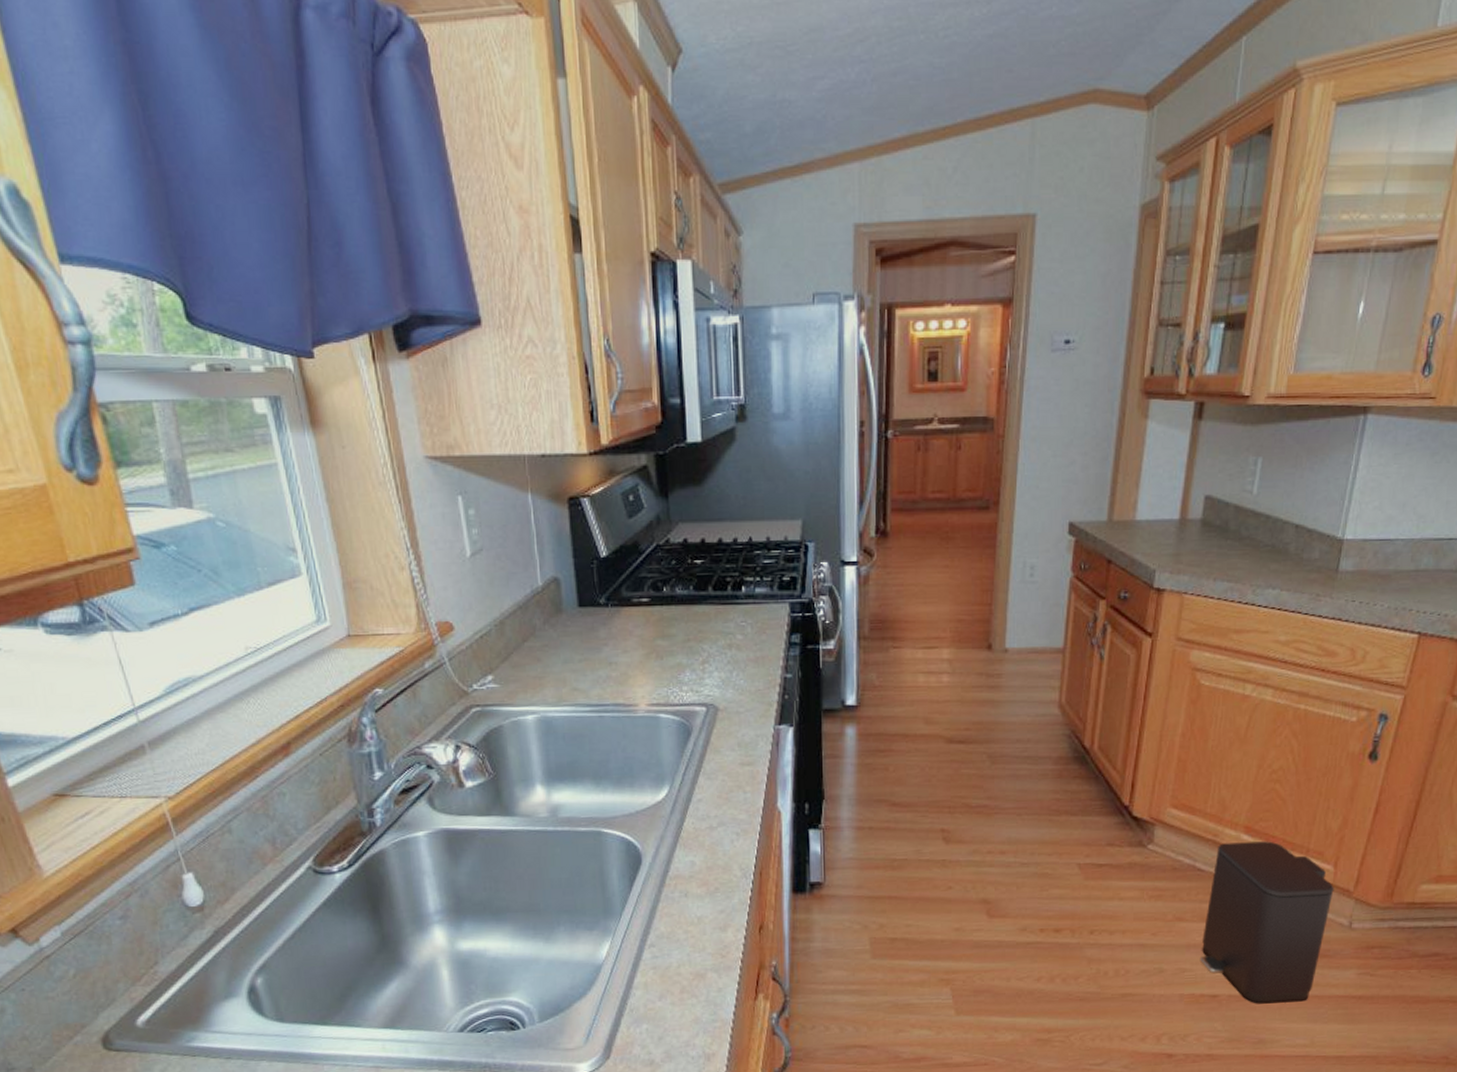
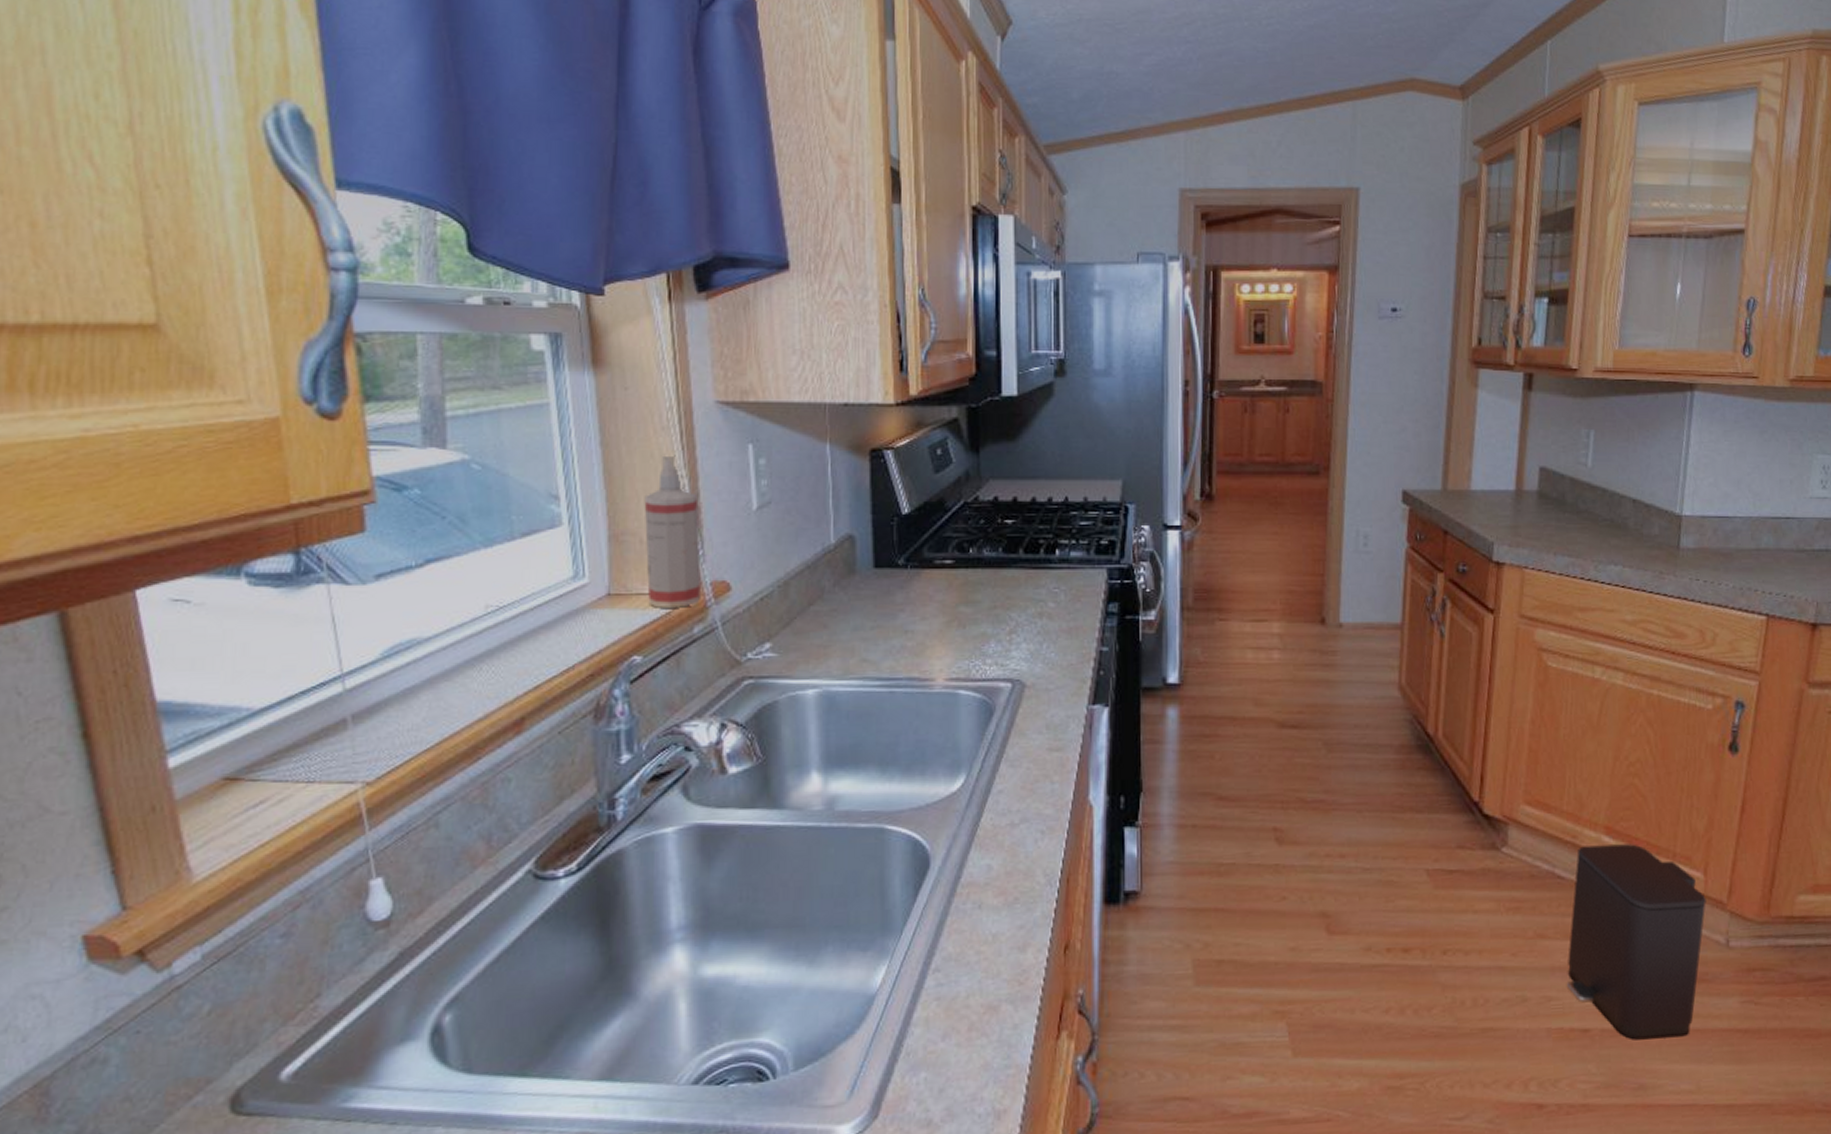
spray bottle: none [370,508,429,647] -> present [644,455,702,608]

